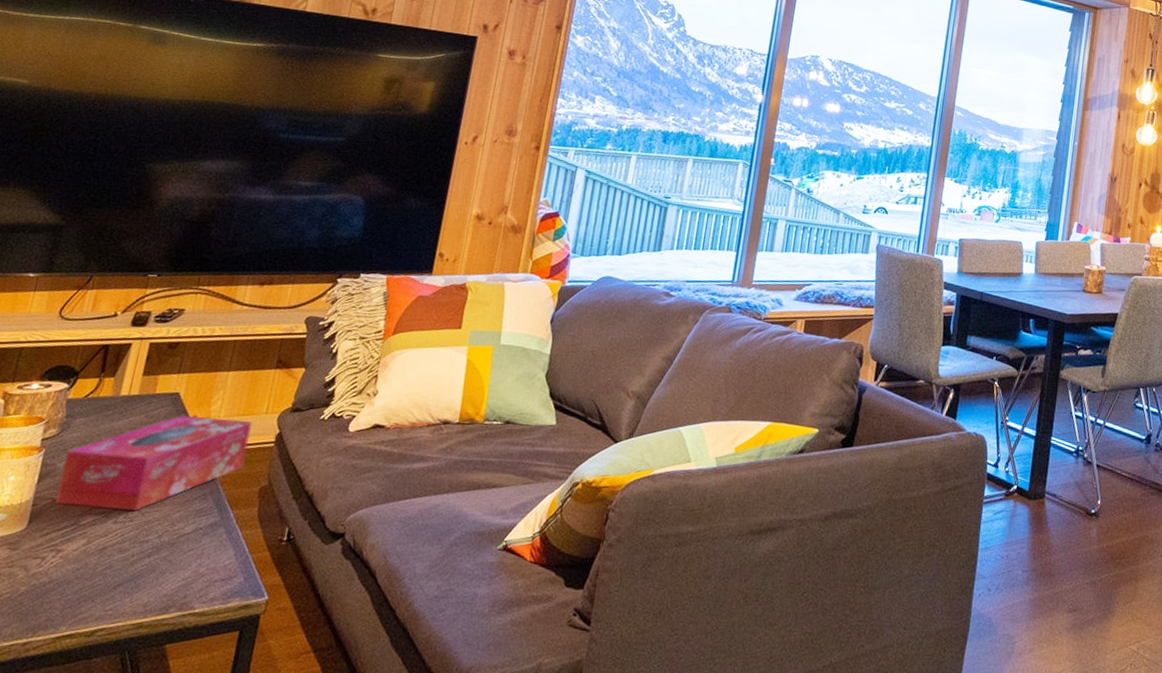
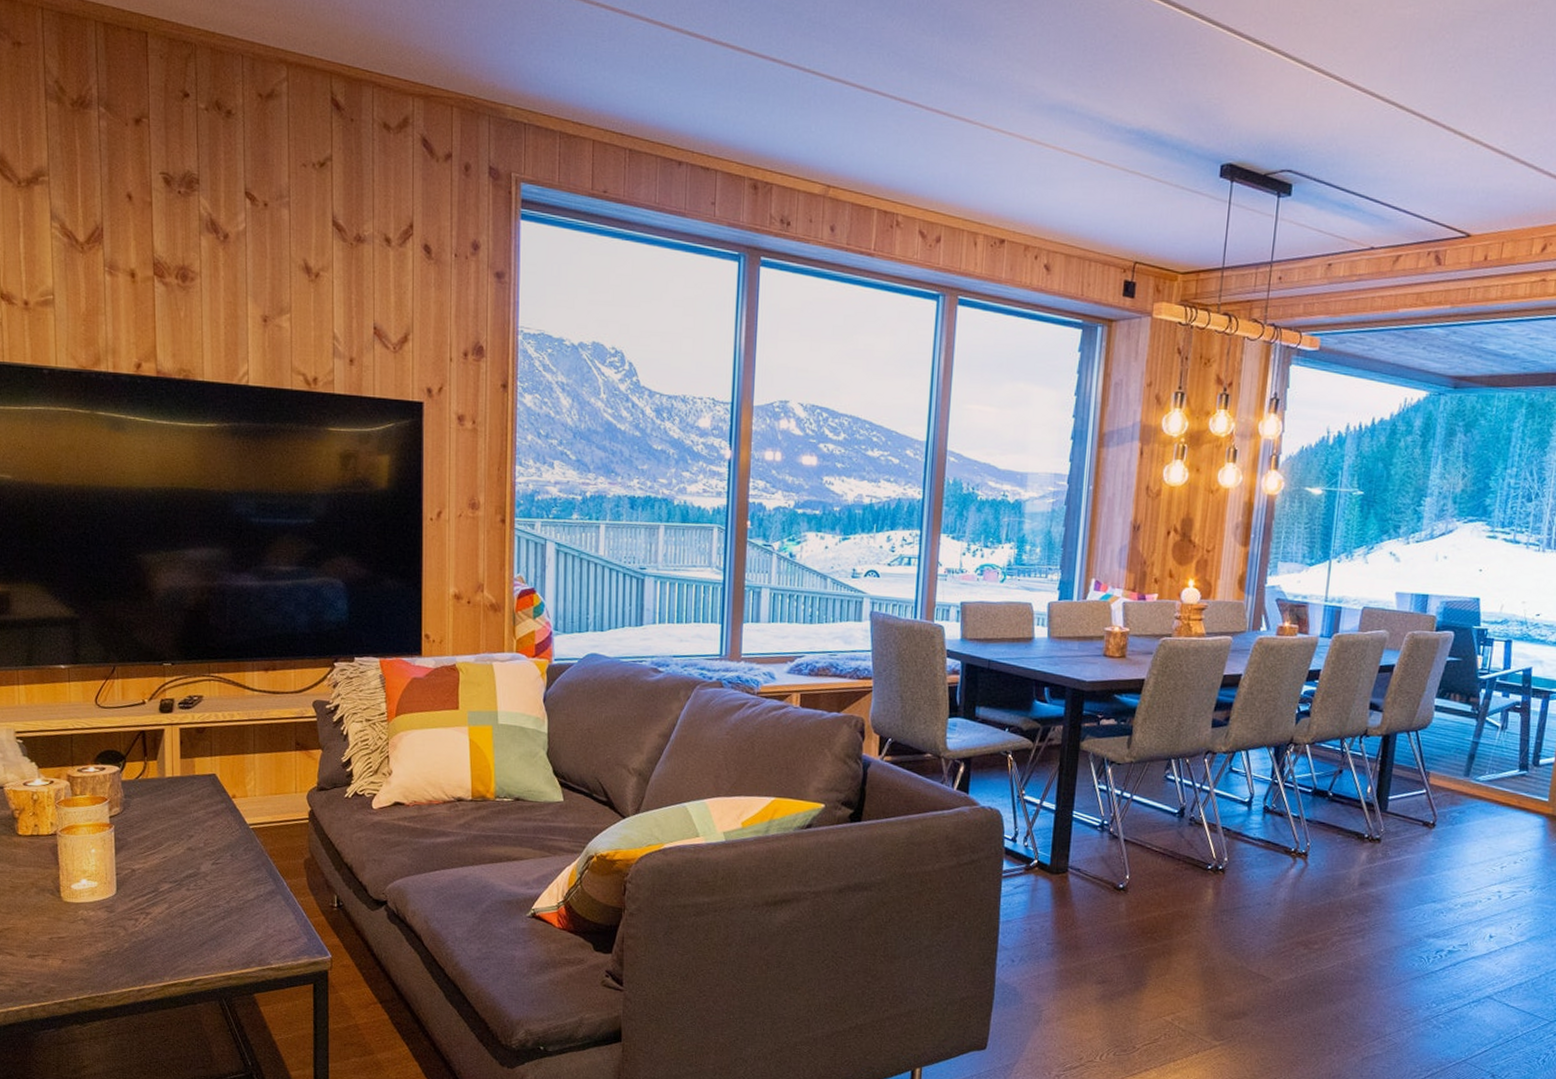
tissue box: present [54,415,253,511] -> none [133,794,285,880]

